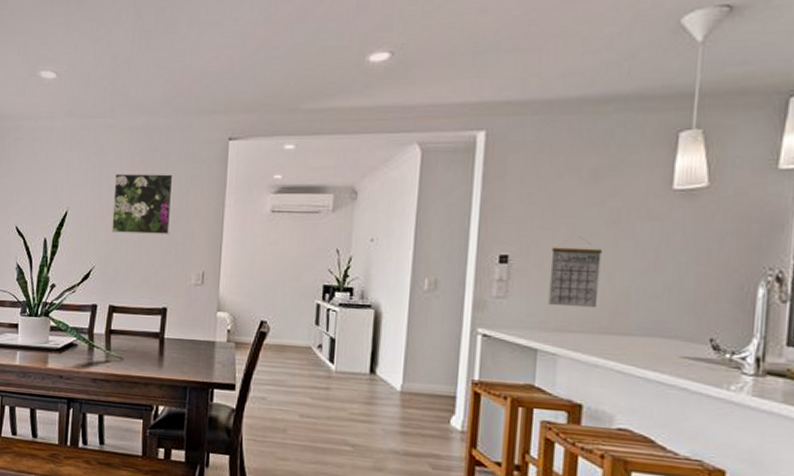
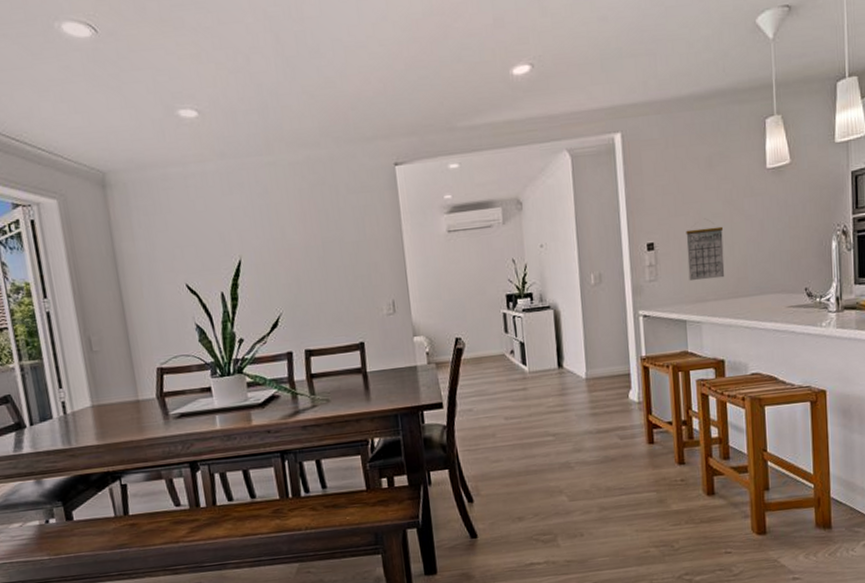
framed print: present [112,173,173,234] -> none [285,207,354,275]

